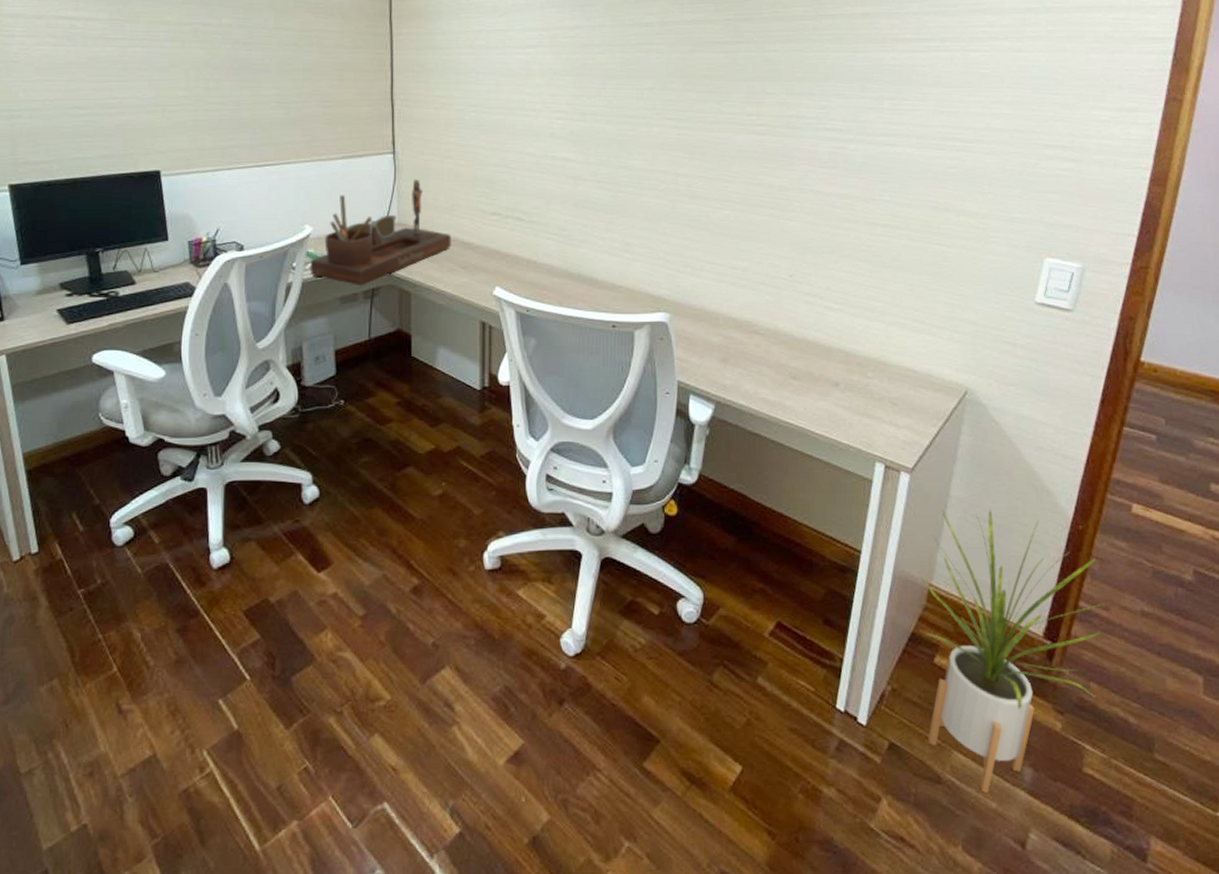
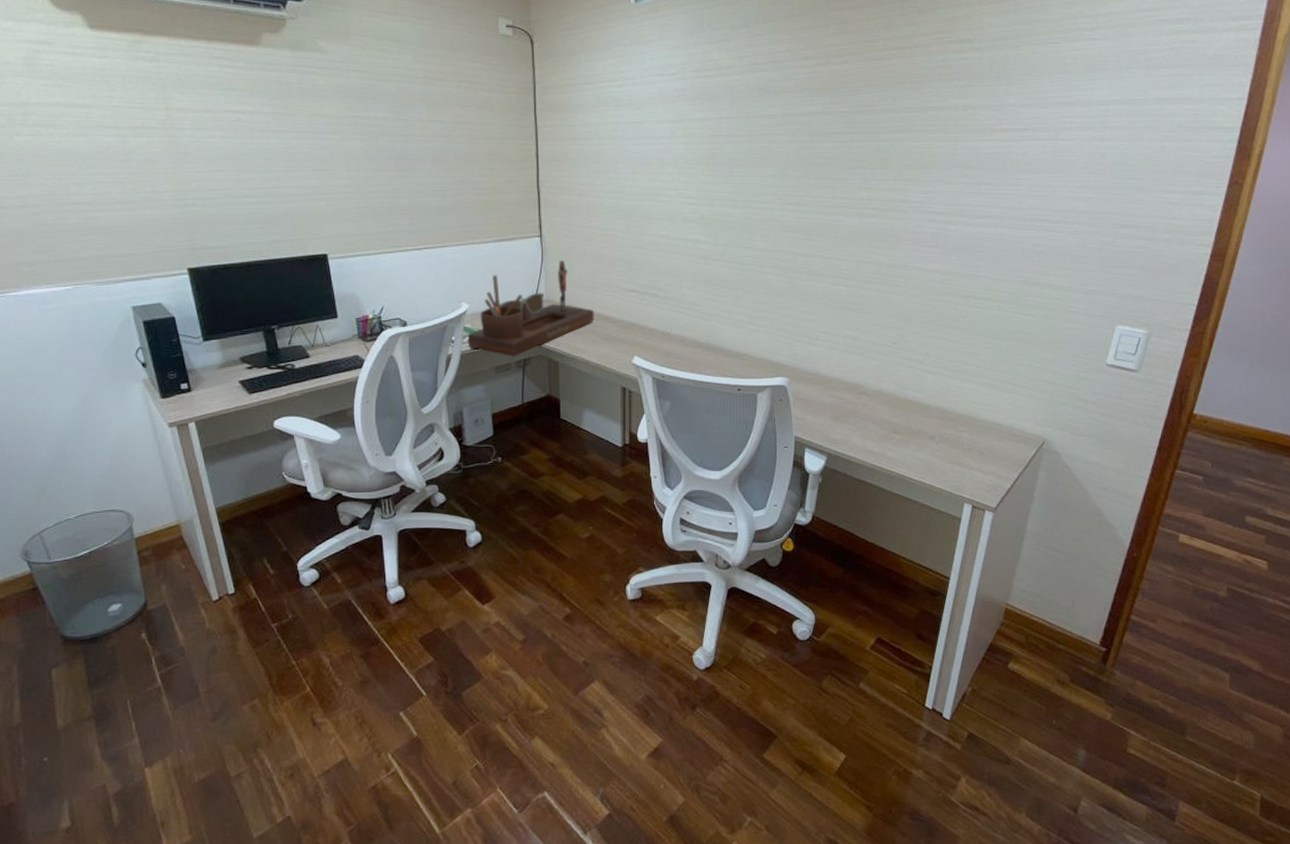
house plant: present [920,508,1105,794] -> none [999,540,1153,772]

